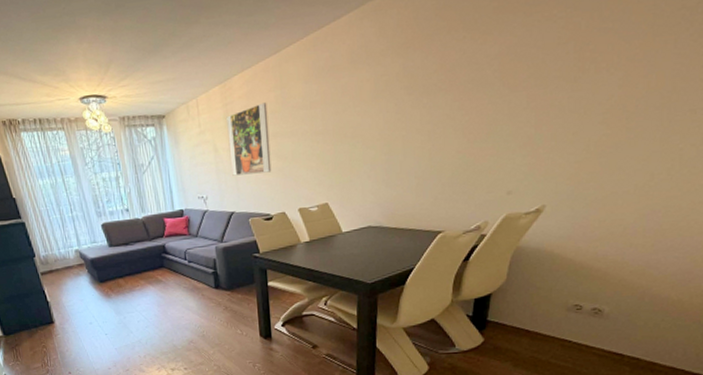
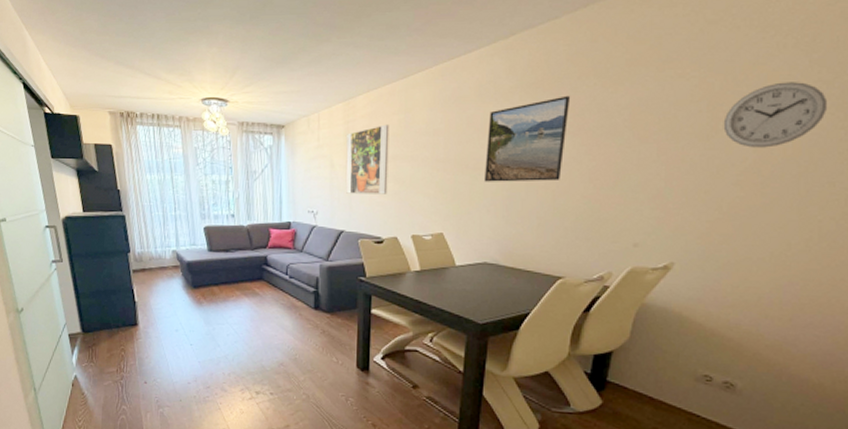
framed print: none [362,52,442,149] -> present [483,95,571,182]
wall clock: none [590,11,690,85] -> present [723,82,826,148]

